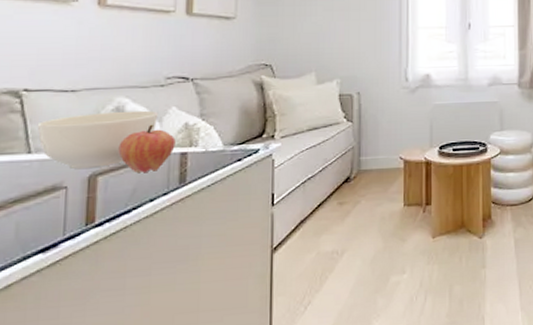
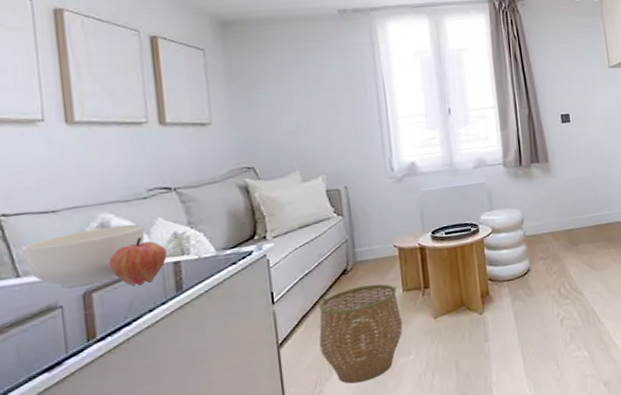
basket: none [313,195,401,298] -> present [318,283,403,384]

